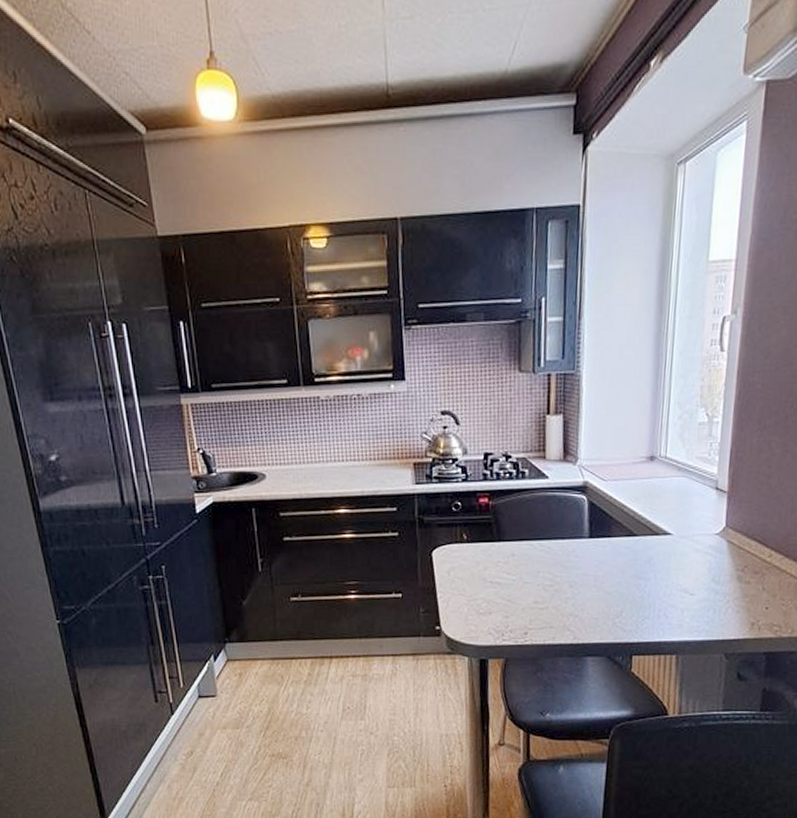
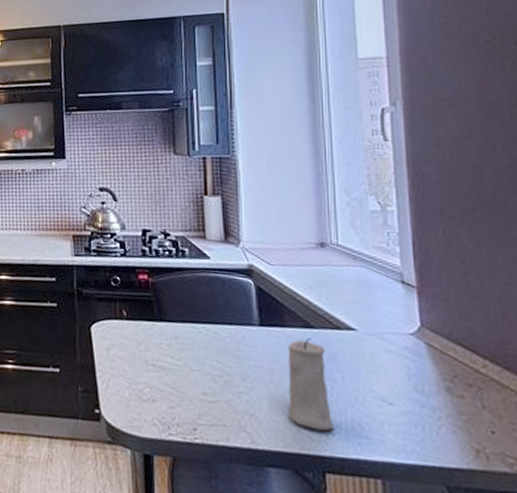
candle: none [607,545,644,622] -> present [288,338,335,431]

